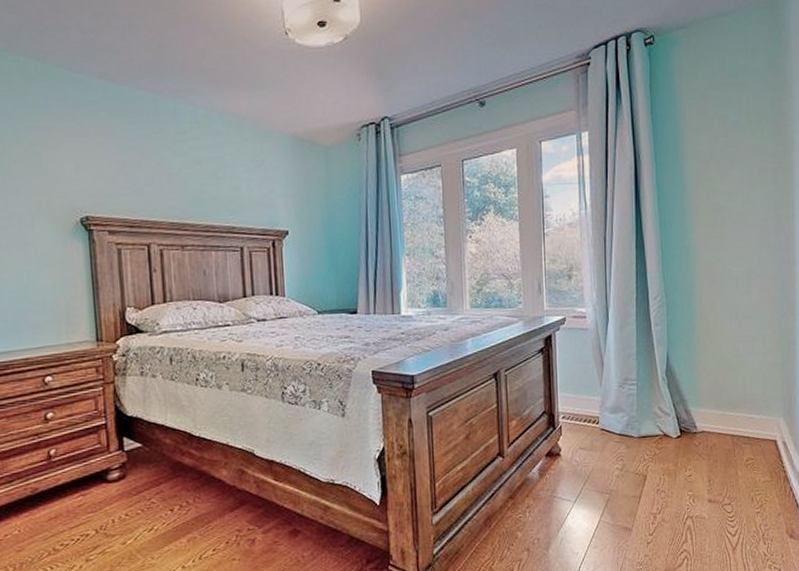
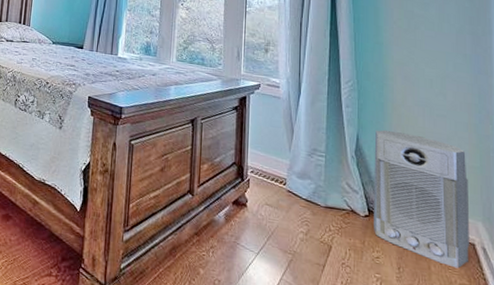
air purifier: none [684,342,772,468] -> present [374,129,469,269]

